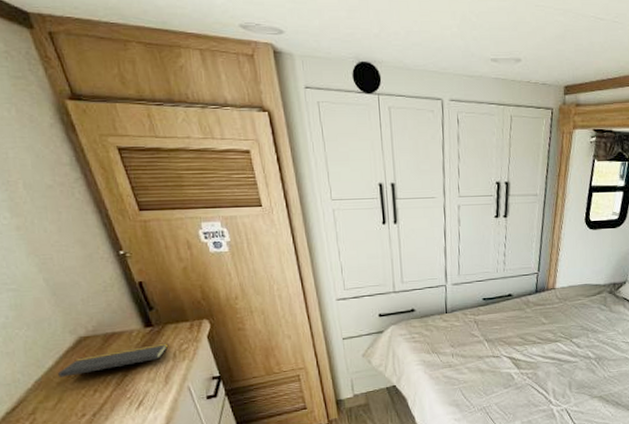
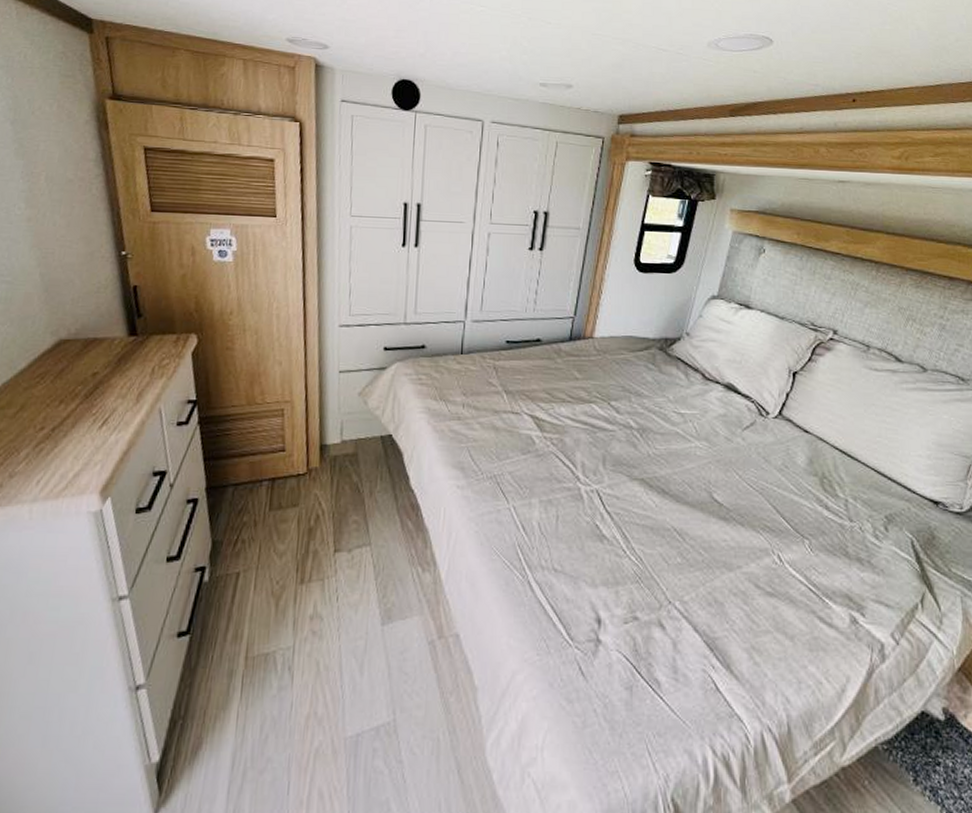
notepad: present [58,343,168,377] -> none [28,355,148,382]

